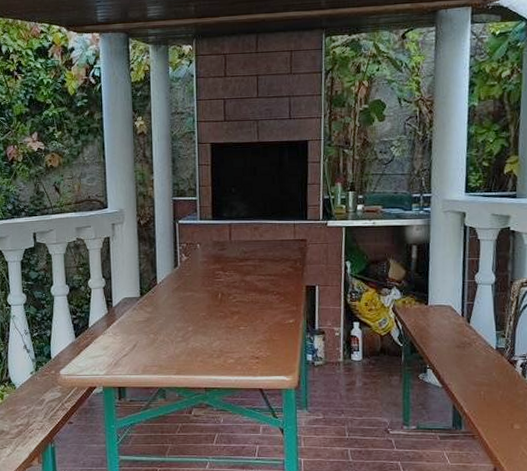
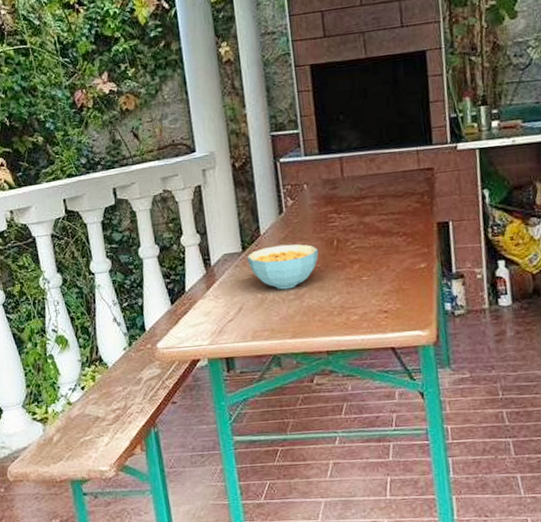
cereal bowl: none [144,294,205,332] -> present [247,244,319,290]

